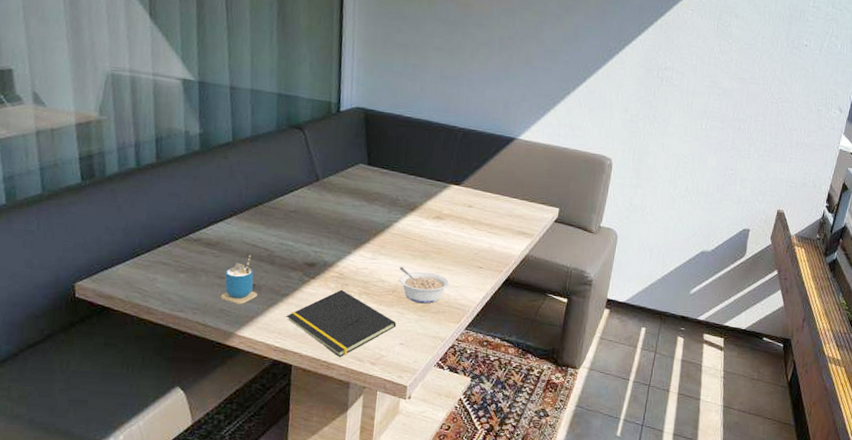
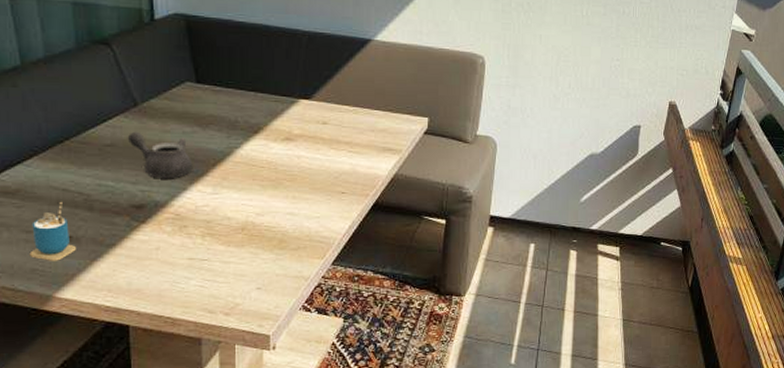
notepad: present [287,289,397,357] -> none [116,232,250,311]
teapot: none [308,201,358,243] -> present [127,131,193,178]
legume: present [399,266,449,304] -> none [247,200,307,240]

